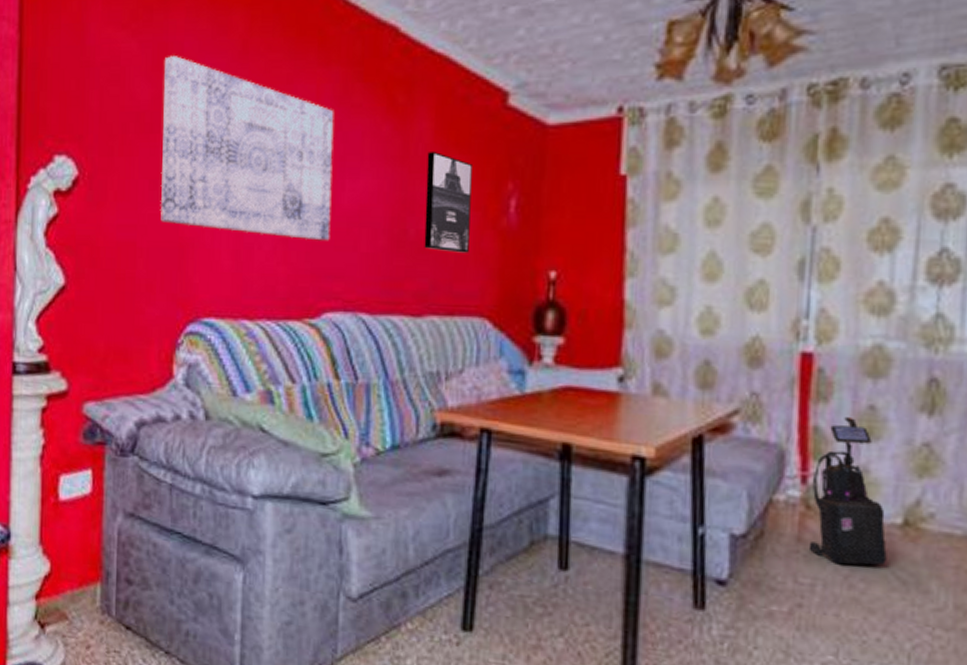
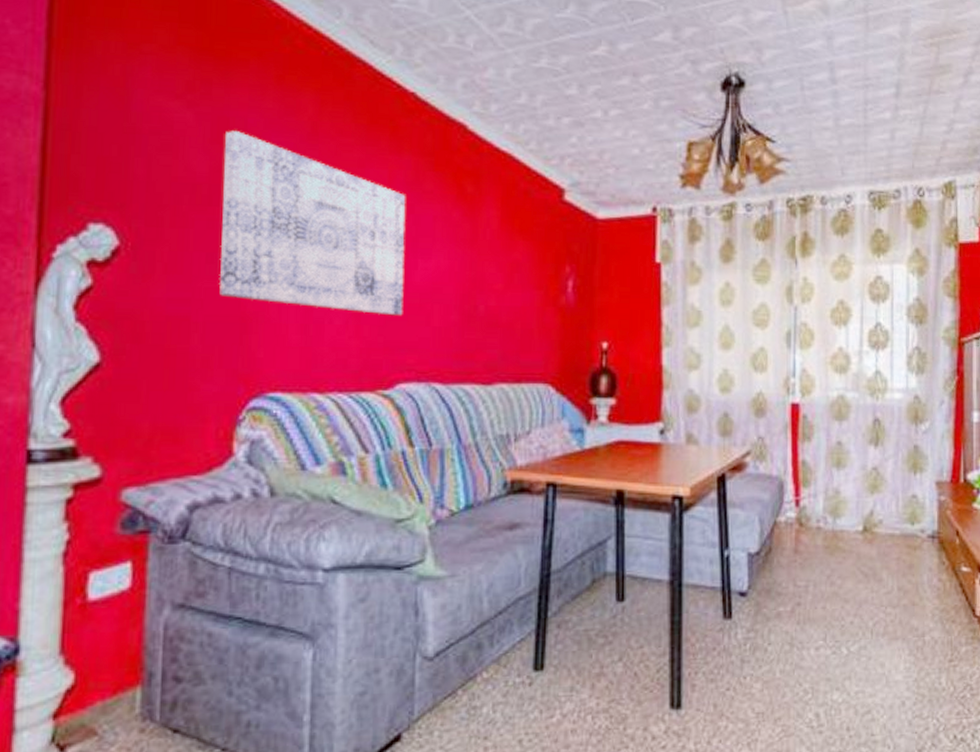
wall art: present [424,152,472,253] -> none [493,237,535,327]
vacuum cleaner: present [808,417,887,566] -> none [803,452,854,567]

